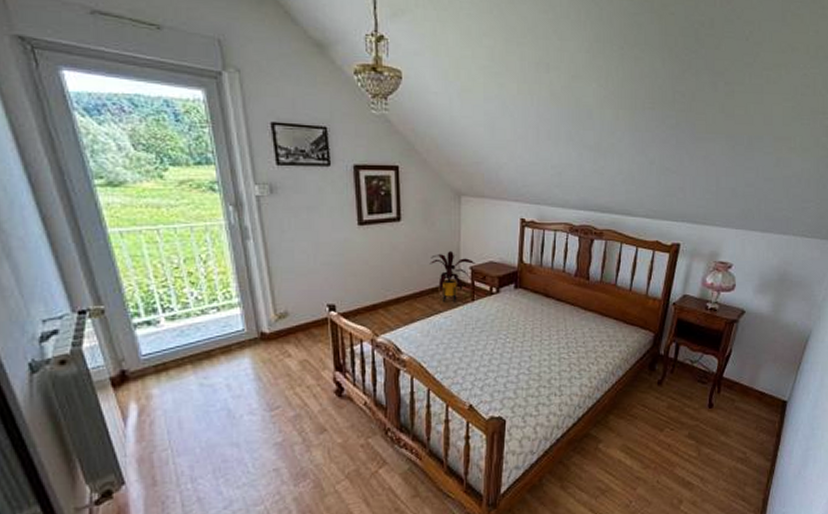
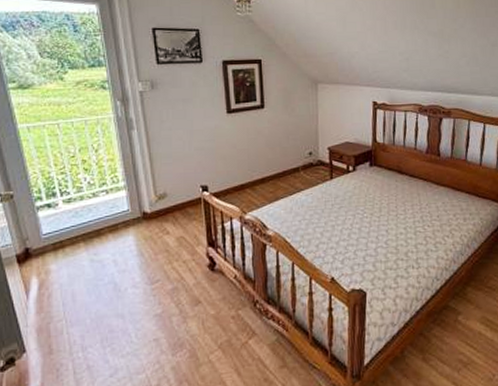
house plant: present [429,251,476,303] -> none [291,134,333,182]

